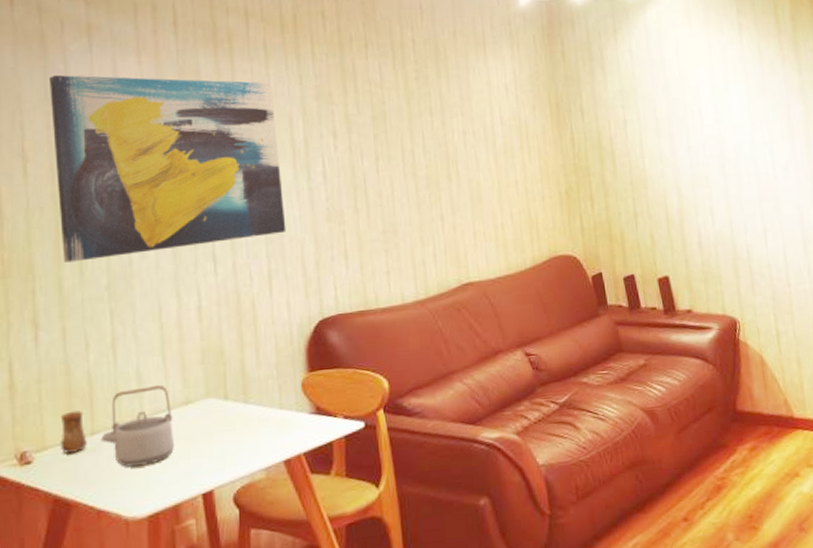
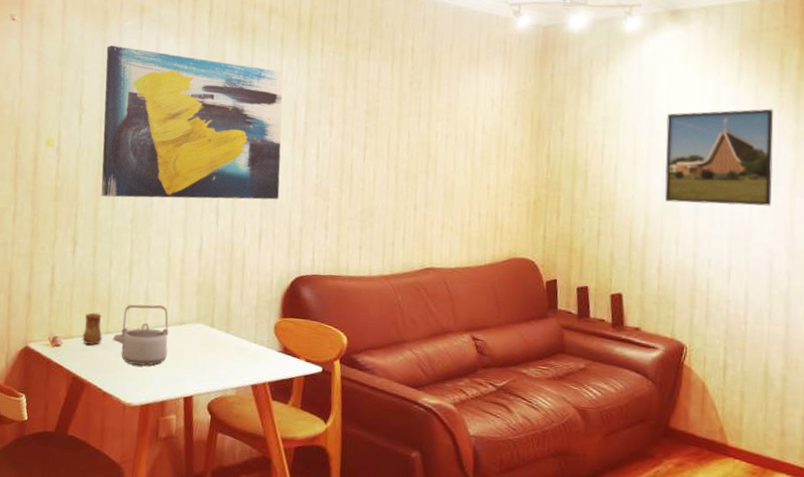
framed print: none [681,62,791,172] -> present [664,108,774,206]

